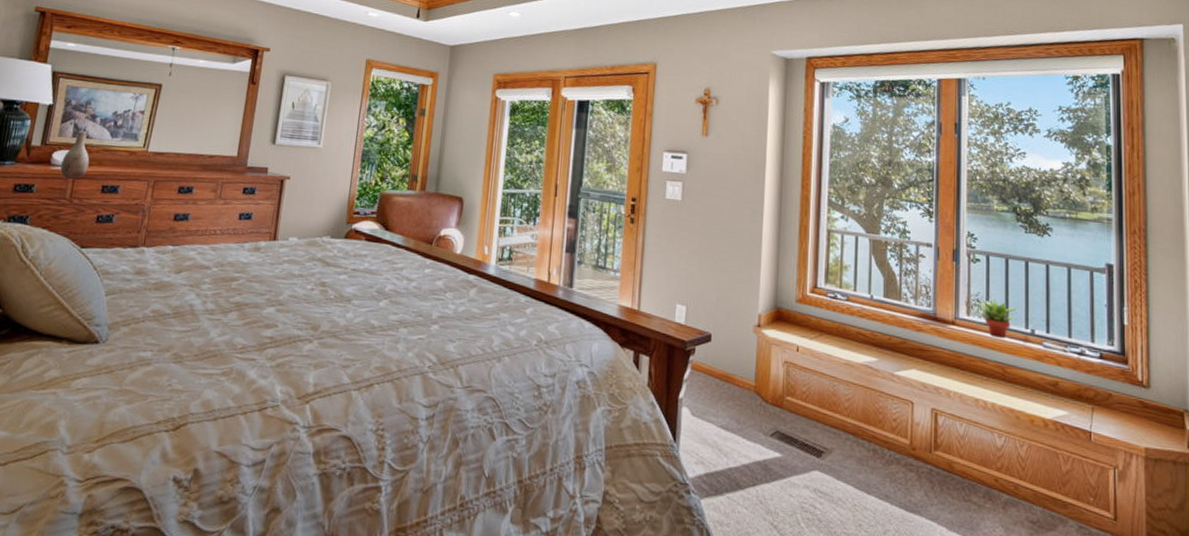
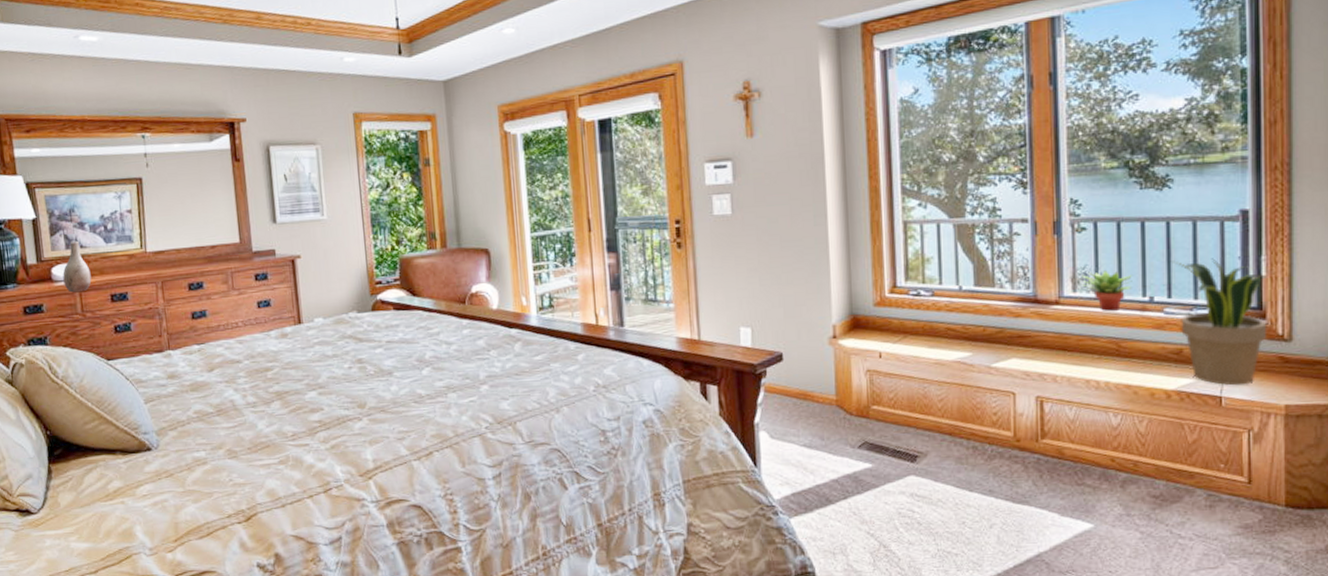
potted plant: none [1049,300,1129,423] -> present [1170,258,1267,386]

